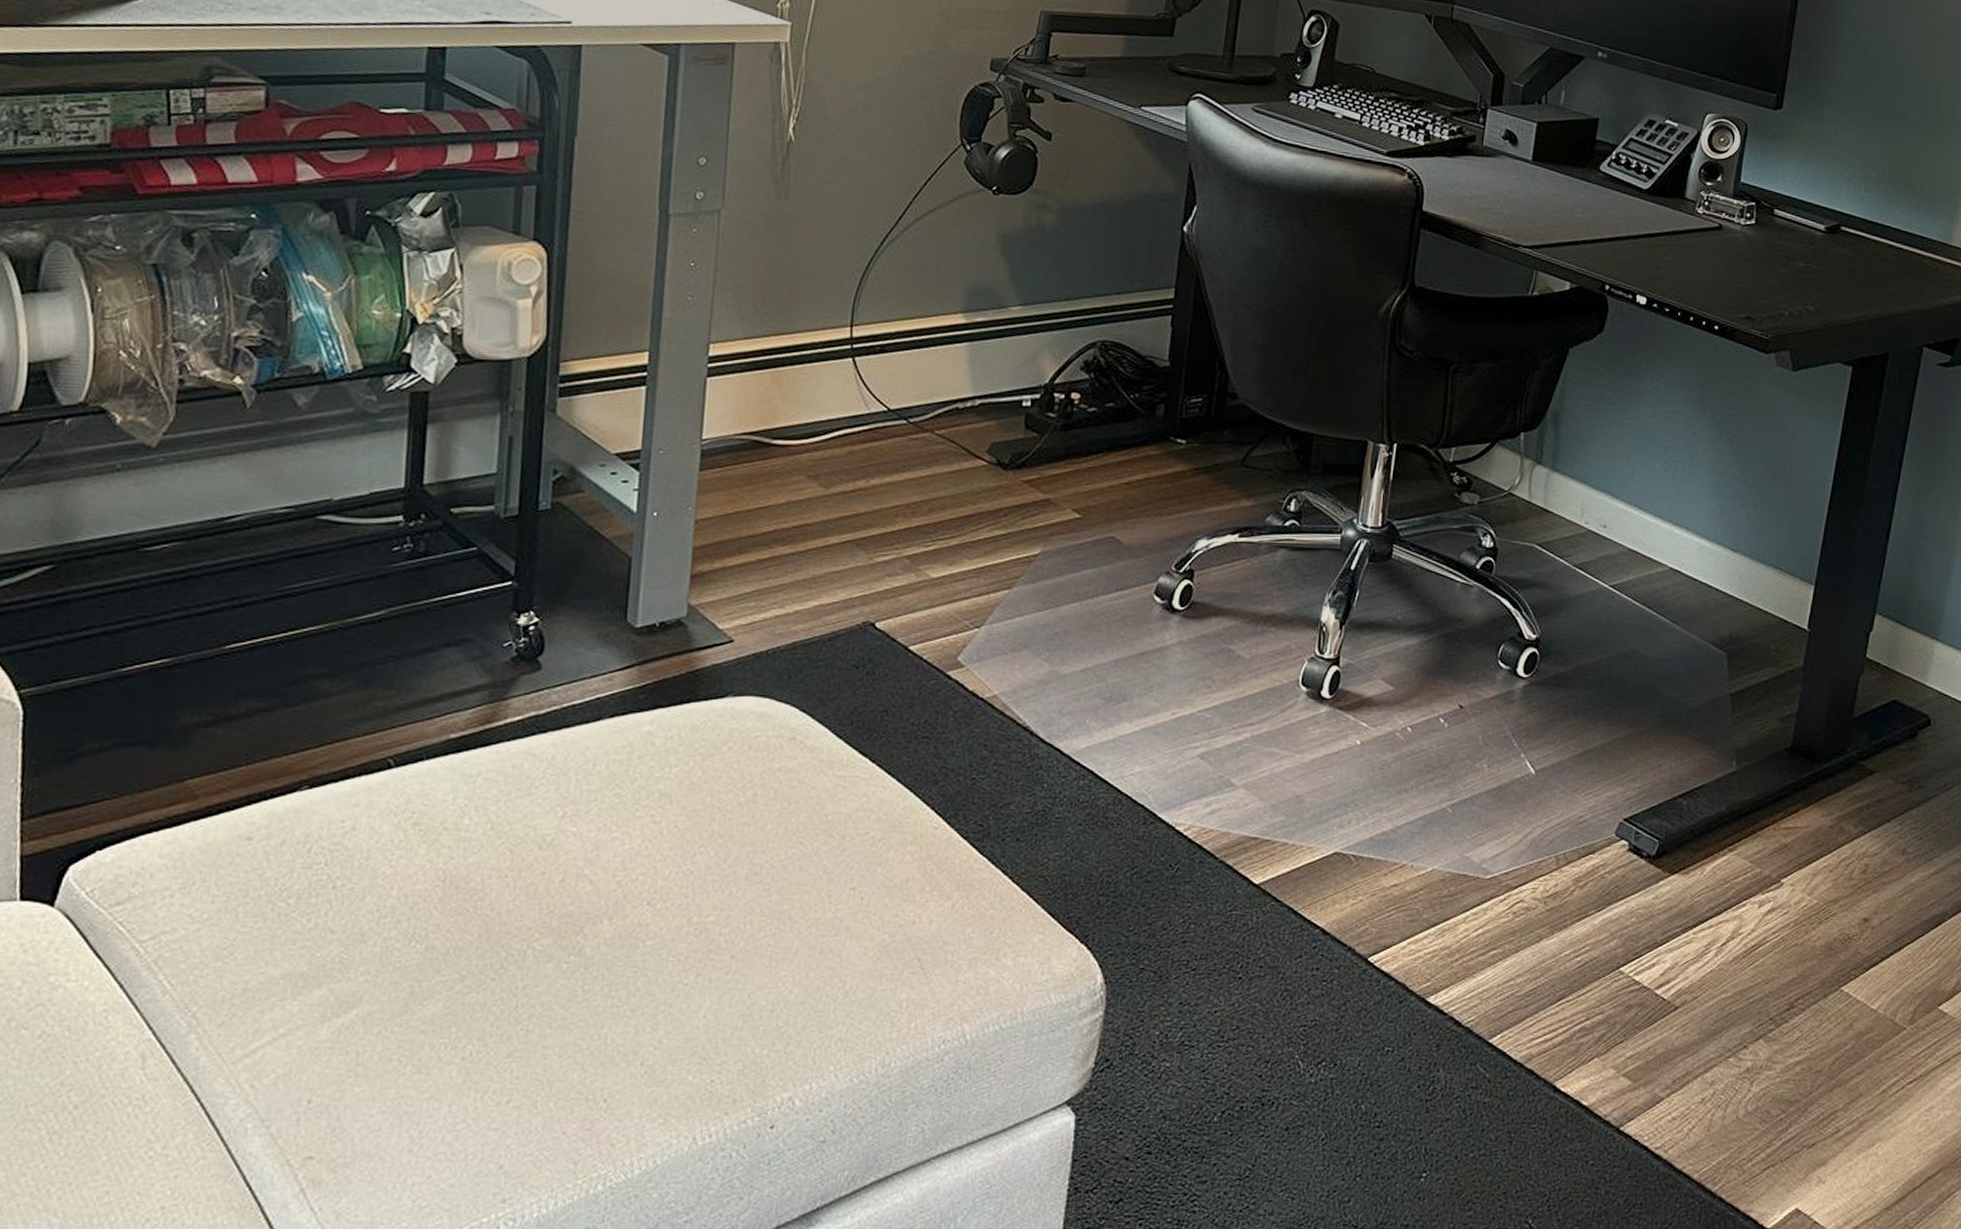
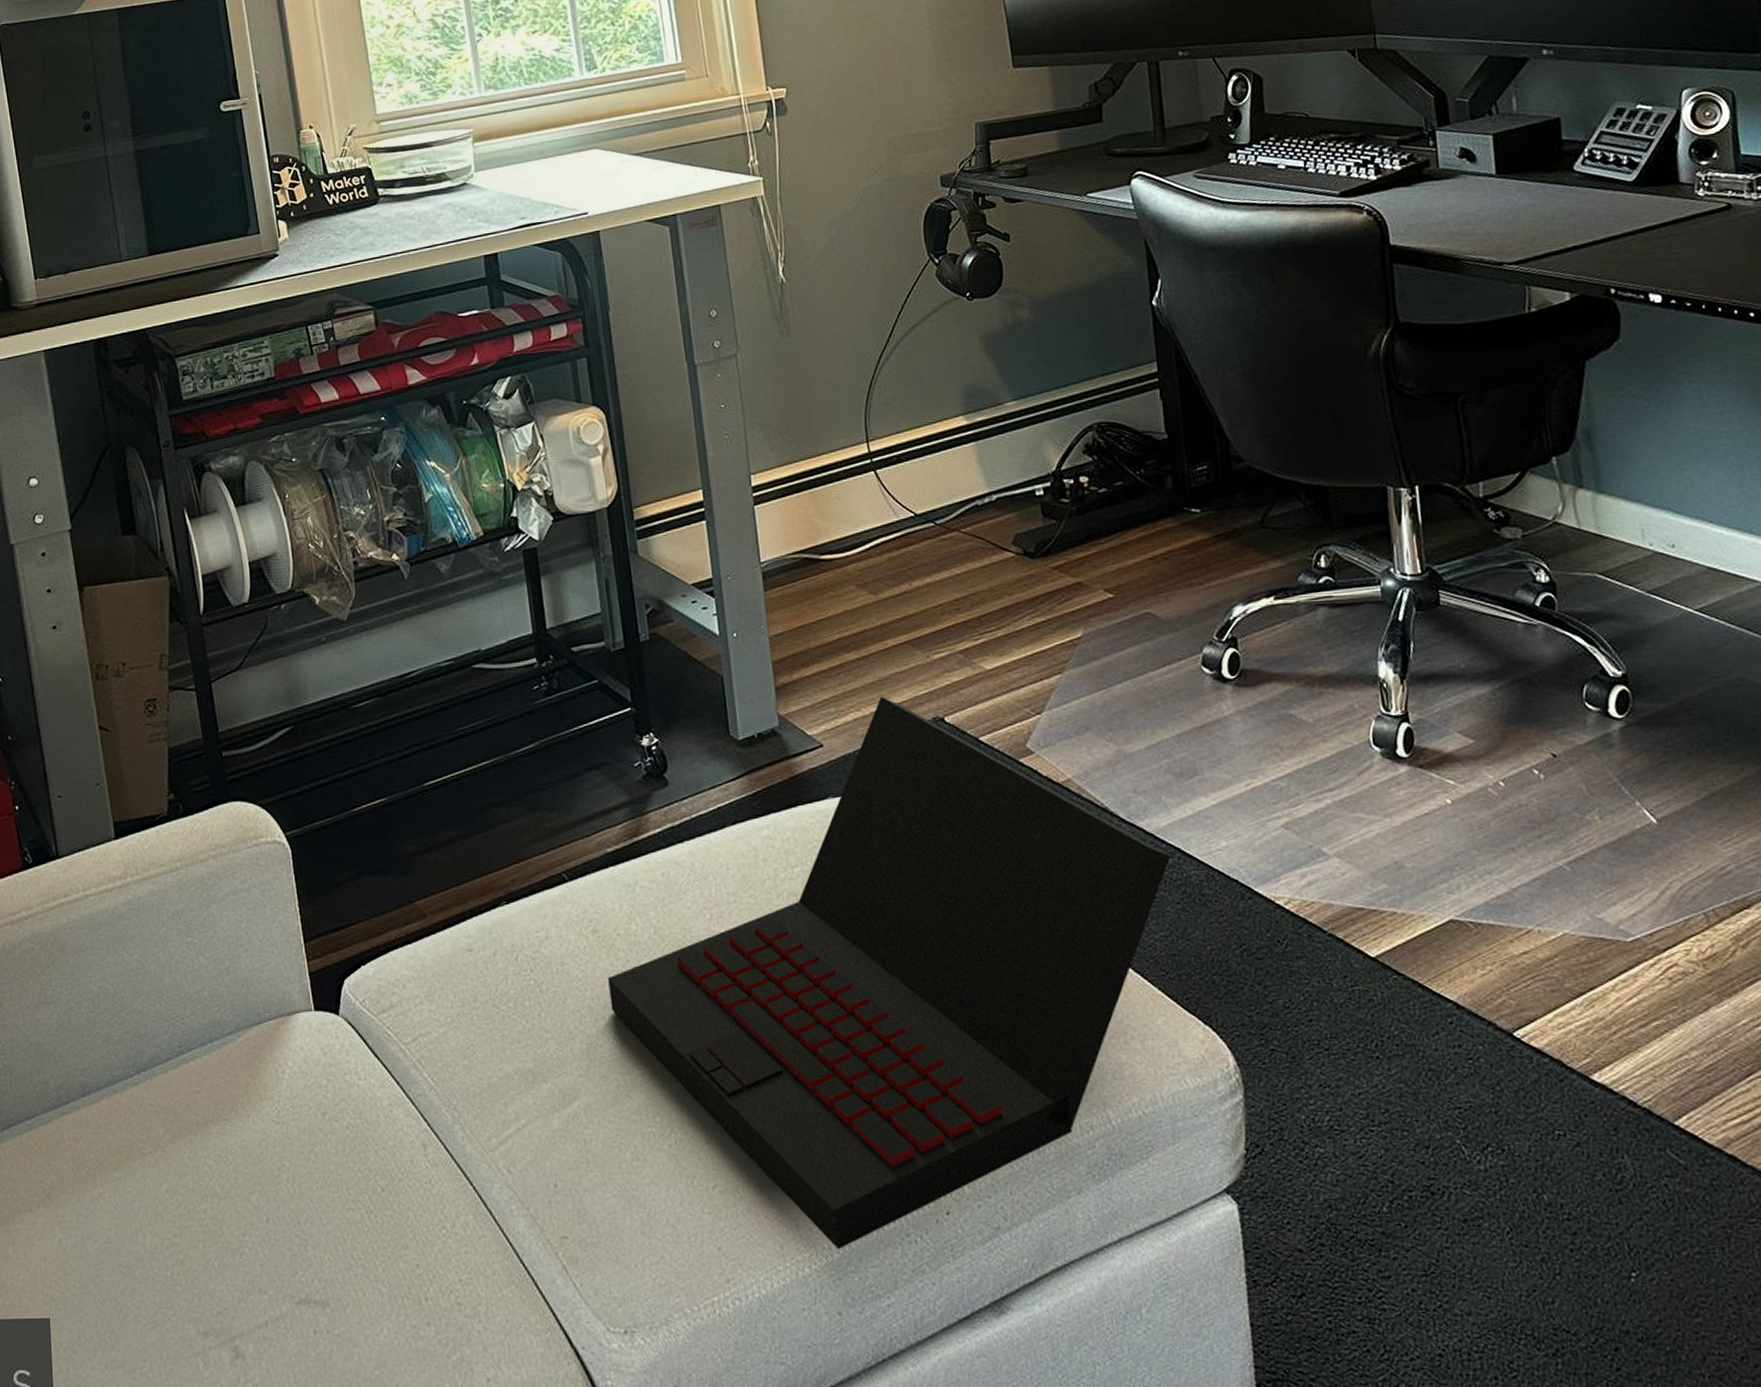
laptop: none [419,595,1083,1166] -> present [608,696,1171,1250]

